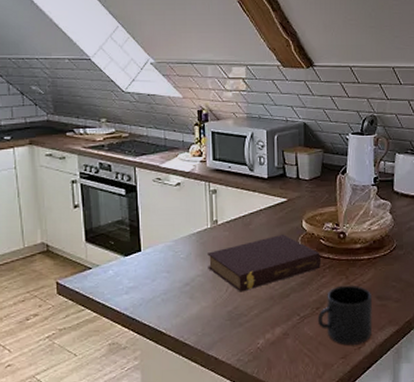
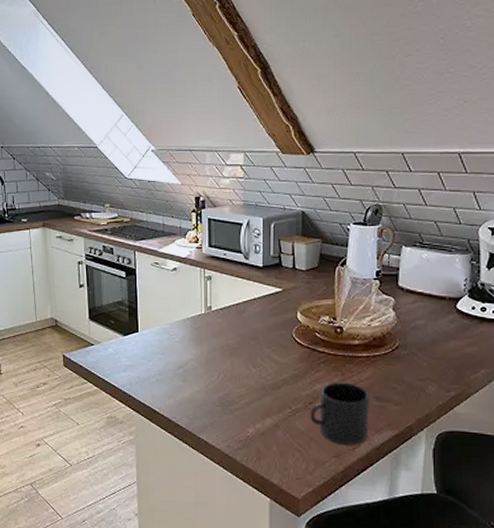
book: present [208,235,321,292] -> none [201,325,315,380]

